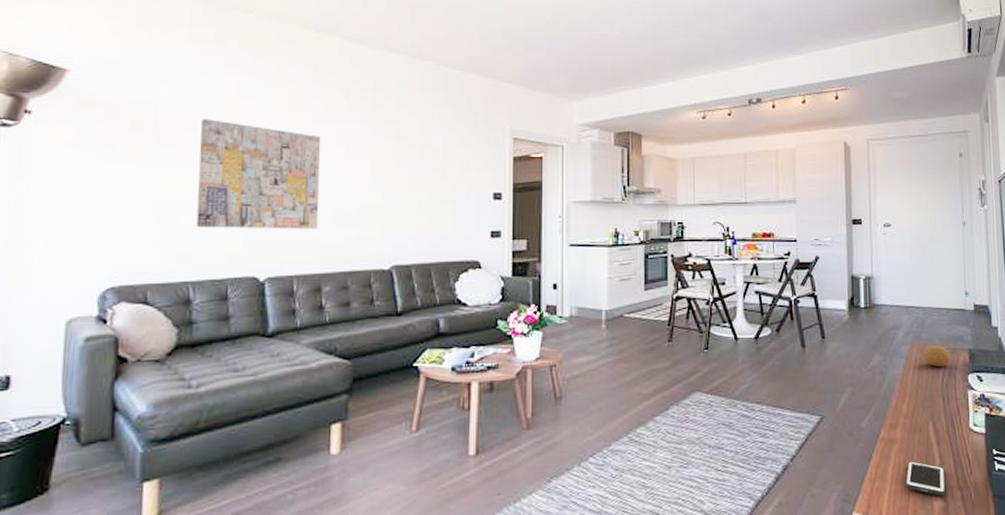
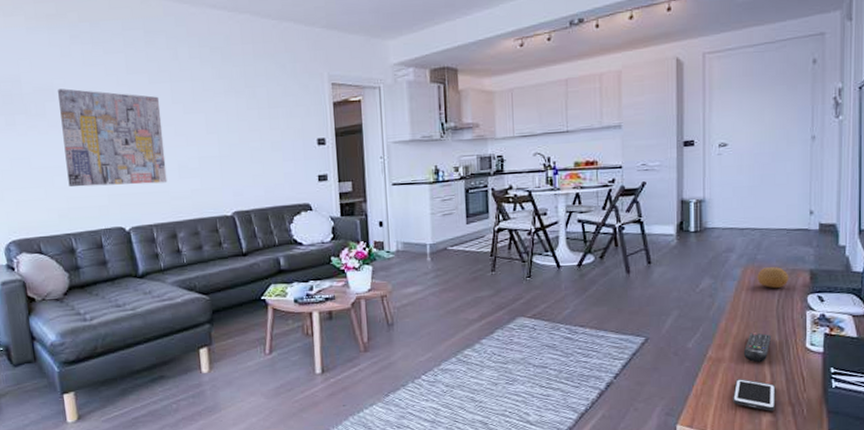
remote control: none [913,412,939,444] -> present [743,332,772,363]

